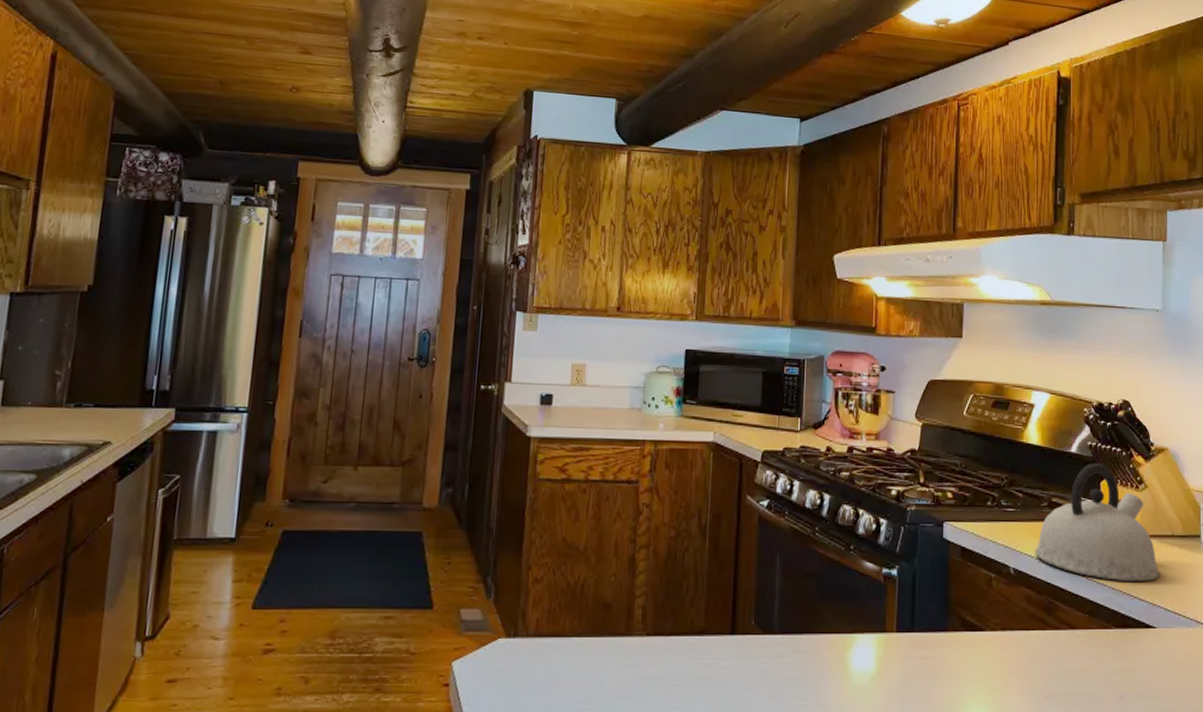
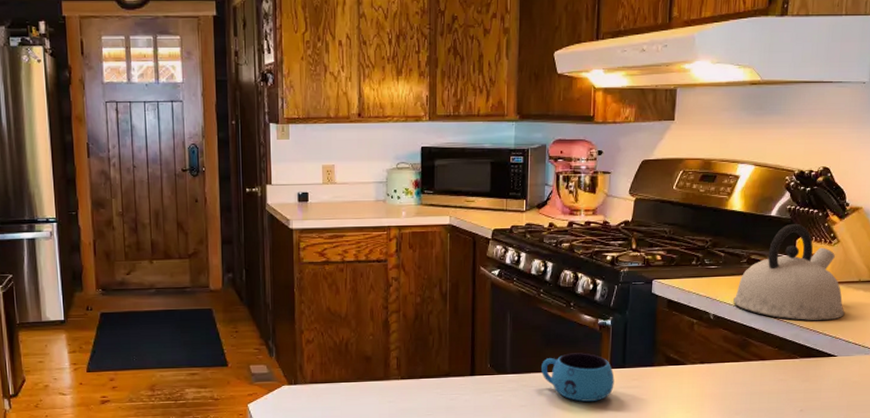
mug: none [816,610,902,675] -> present [541,353,615,402]

